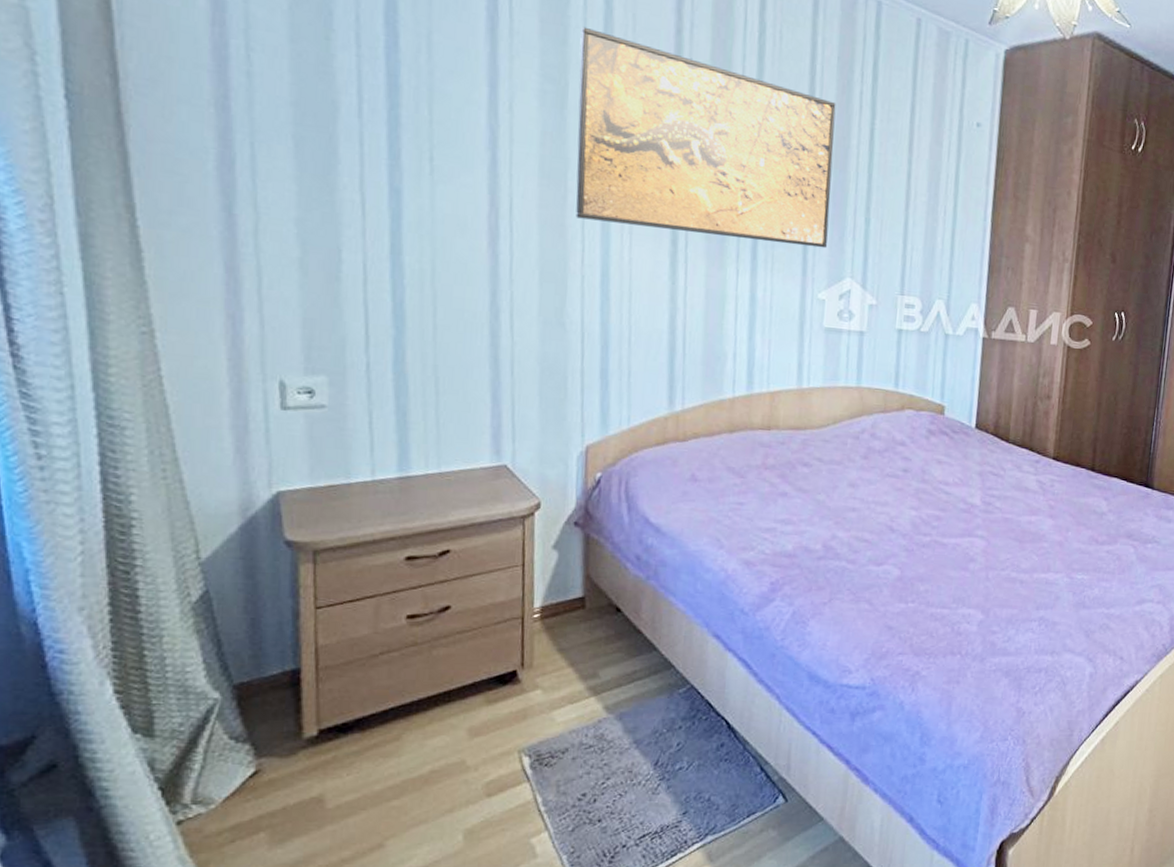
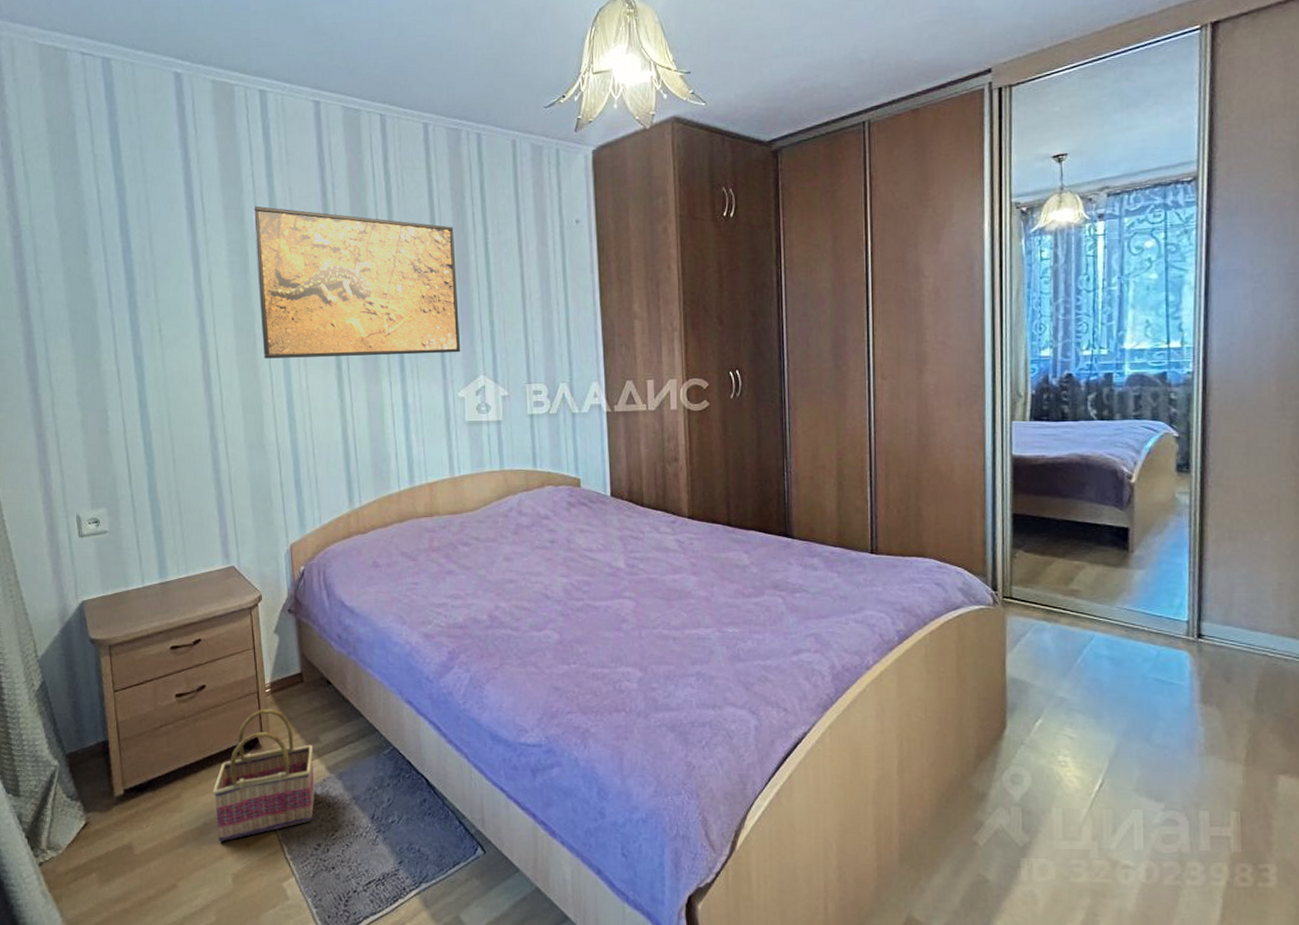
basket: none [447,637,590,792] -> present [212,709,315,842]

